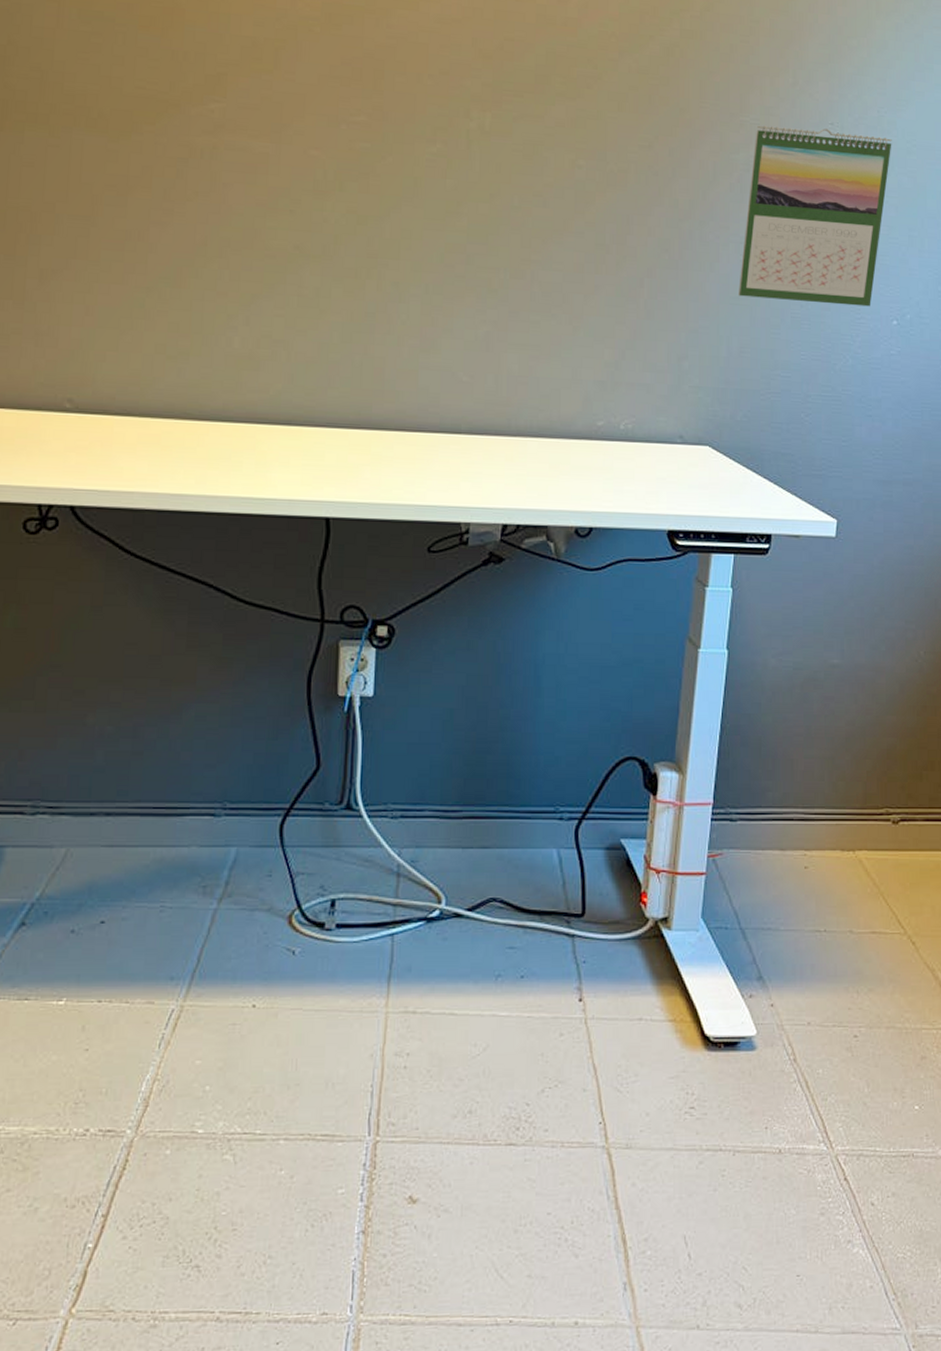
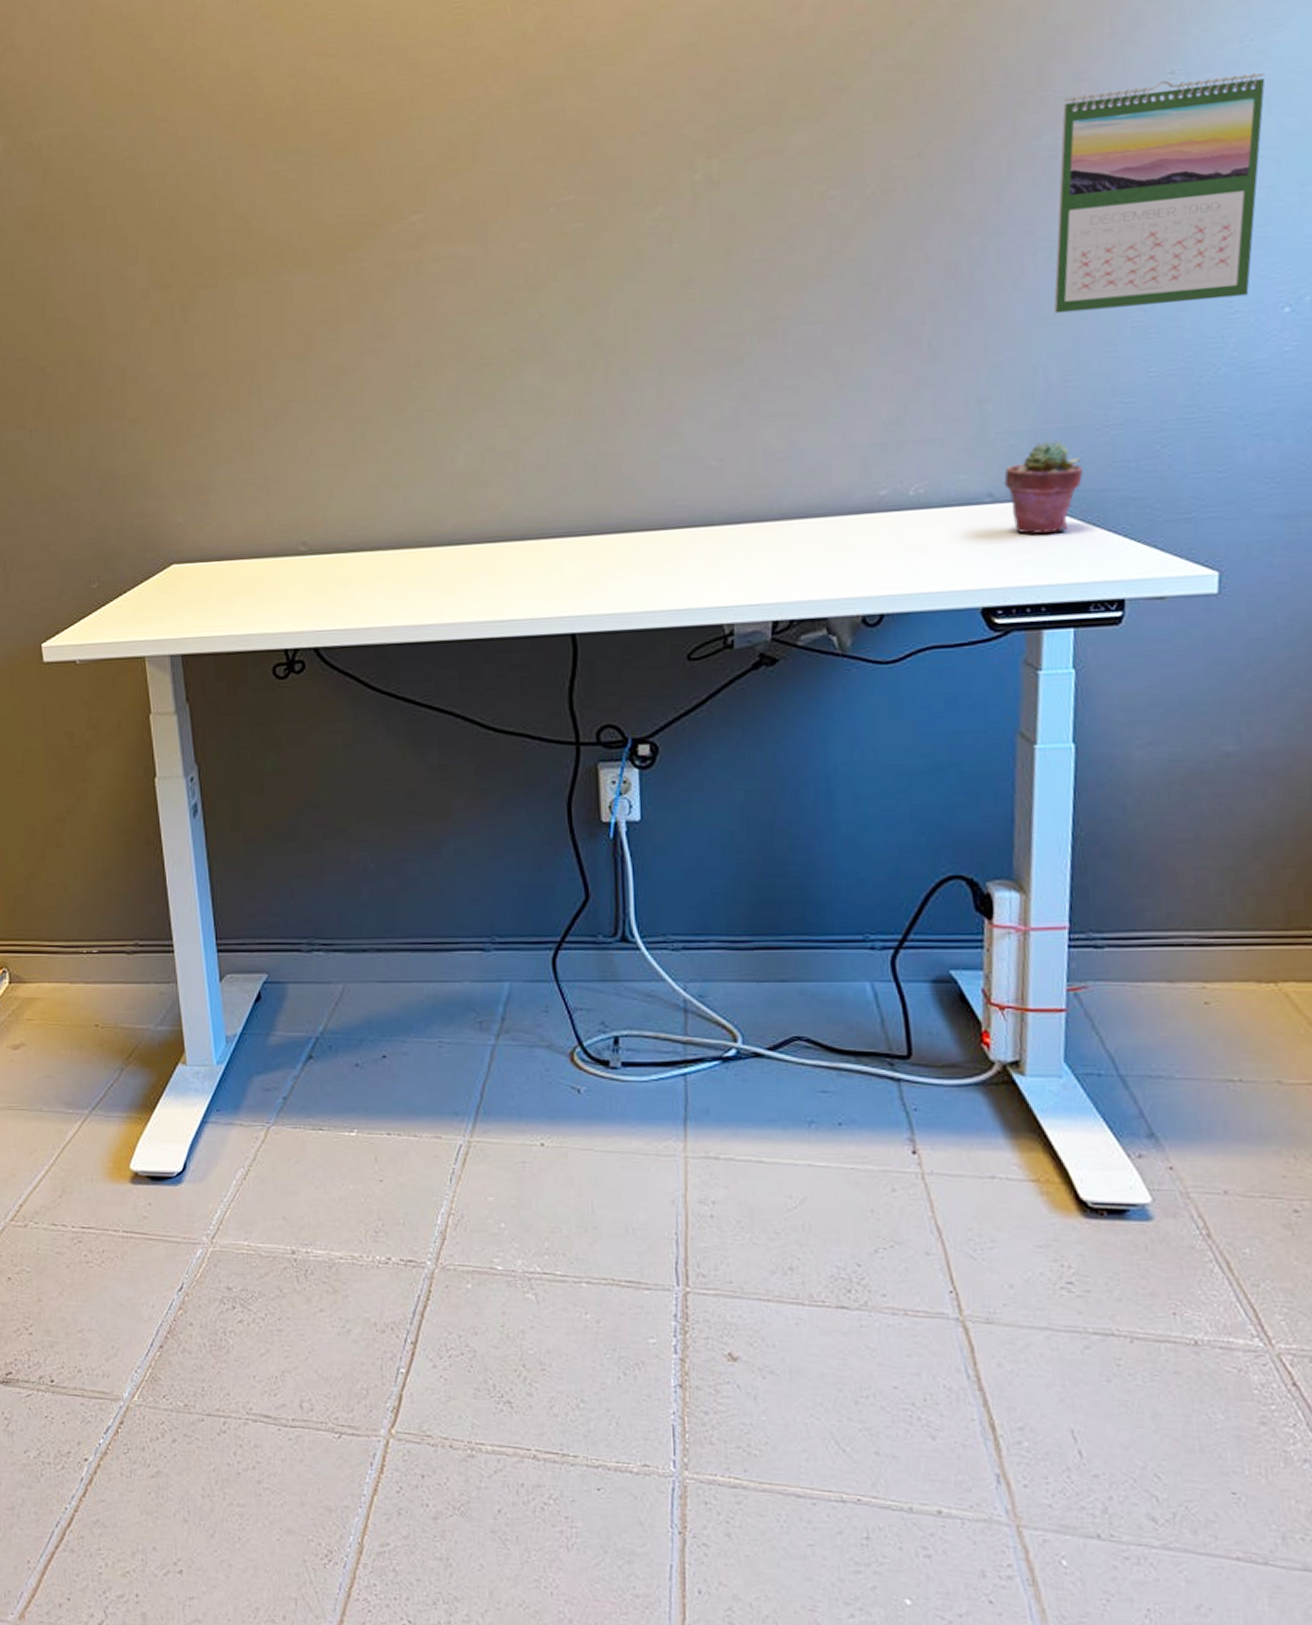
potted succulent: none [692,398,749,474] -> present [1004,441,1083,534]

